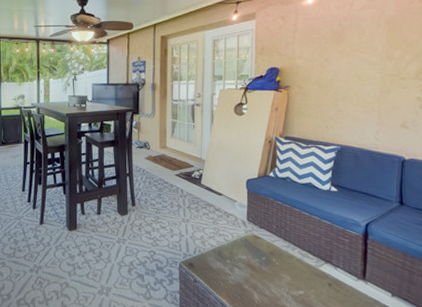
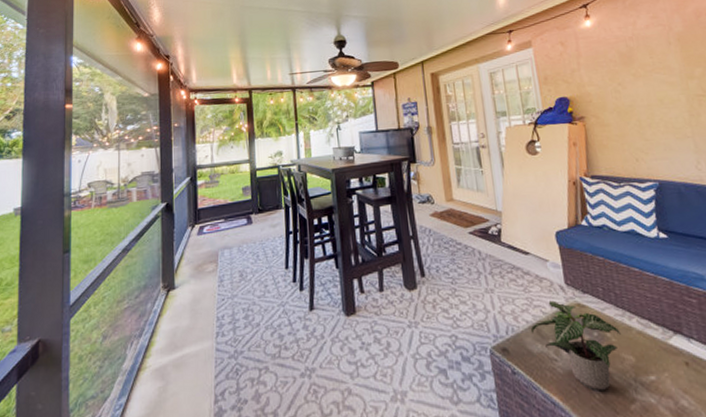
potted plant: none [214,232,284,299] -> present [531,300,621,392]

